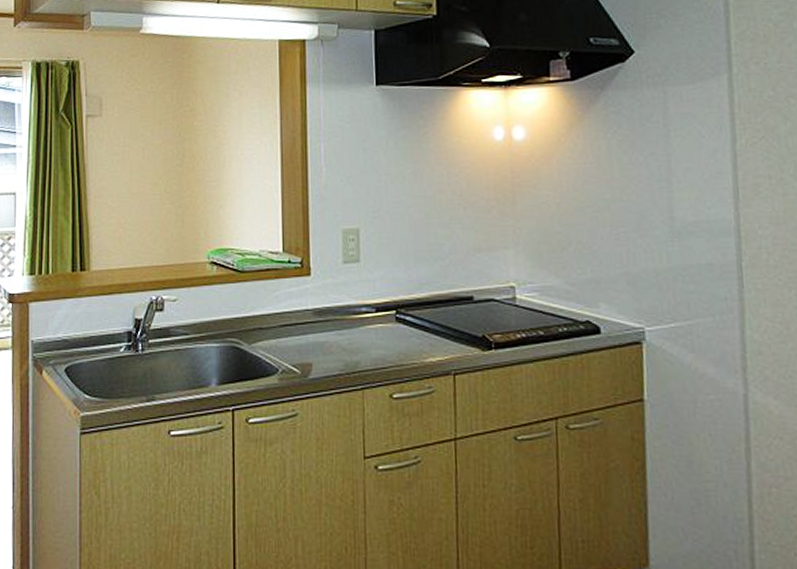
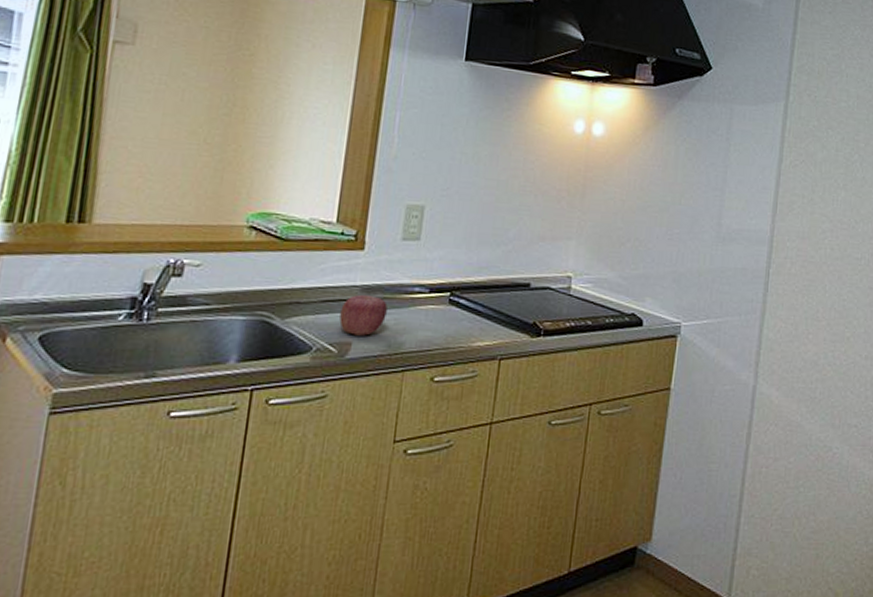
apple: none [298,317,340,356] -> present [339,294,388,336]

